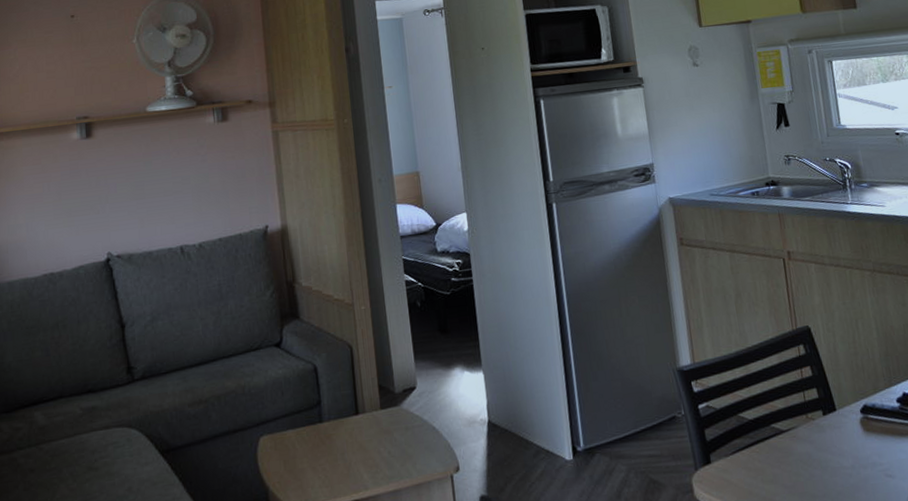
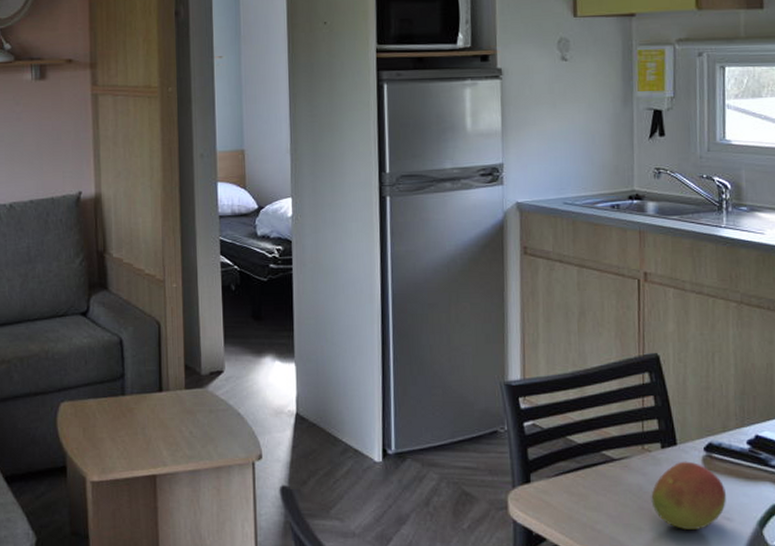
fruit: none [819,424,887,492] -> present [651,461,726,529]

